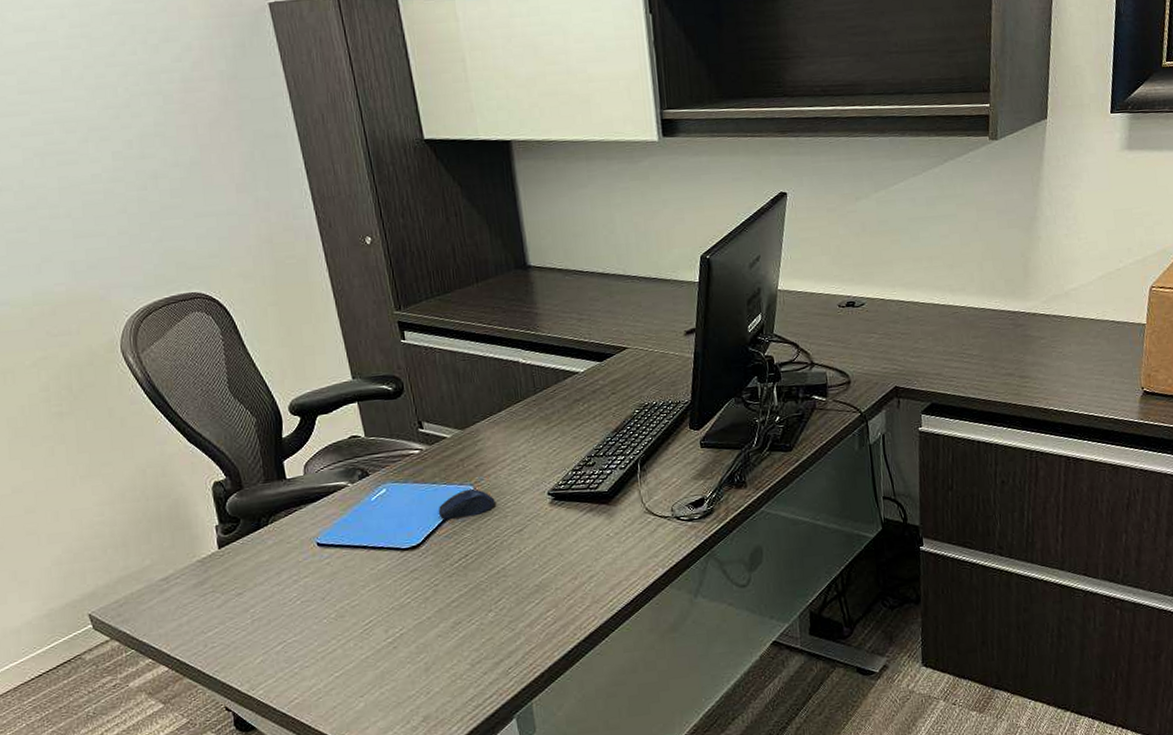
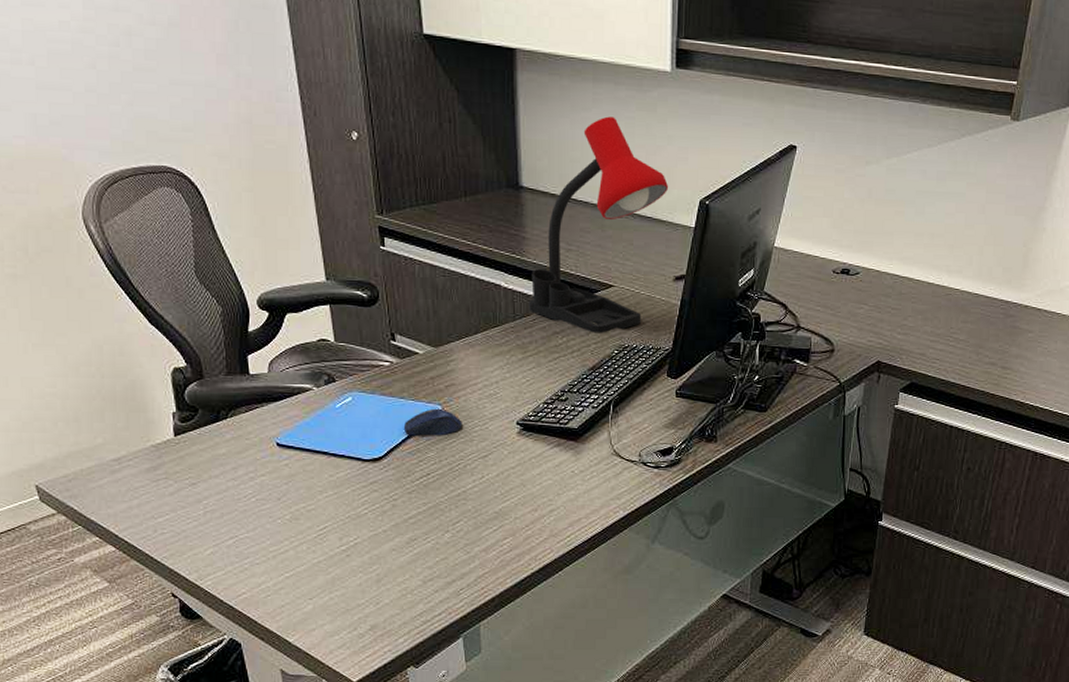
desk lamp: none [547,189,670,396] -> present [529,116,669,333]

